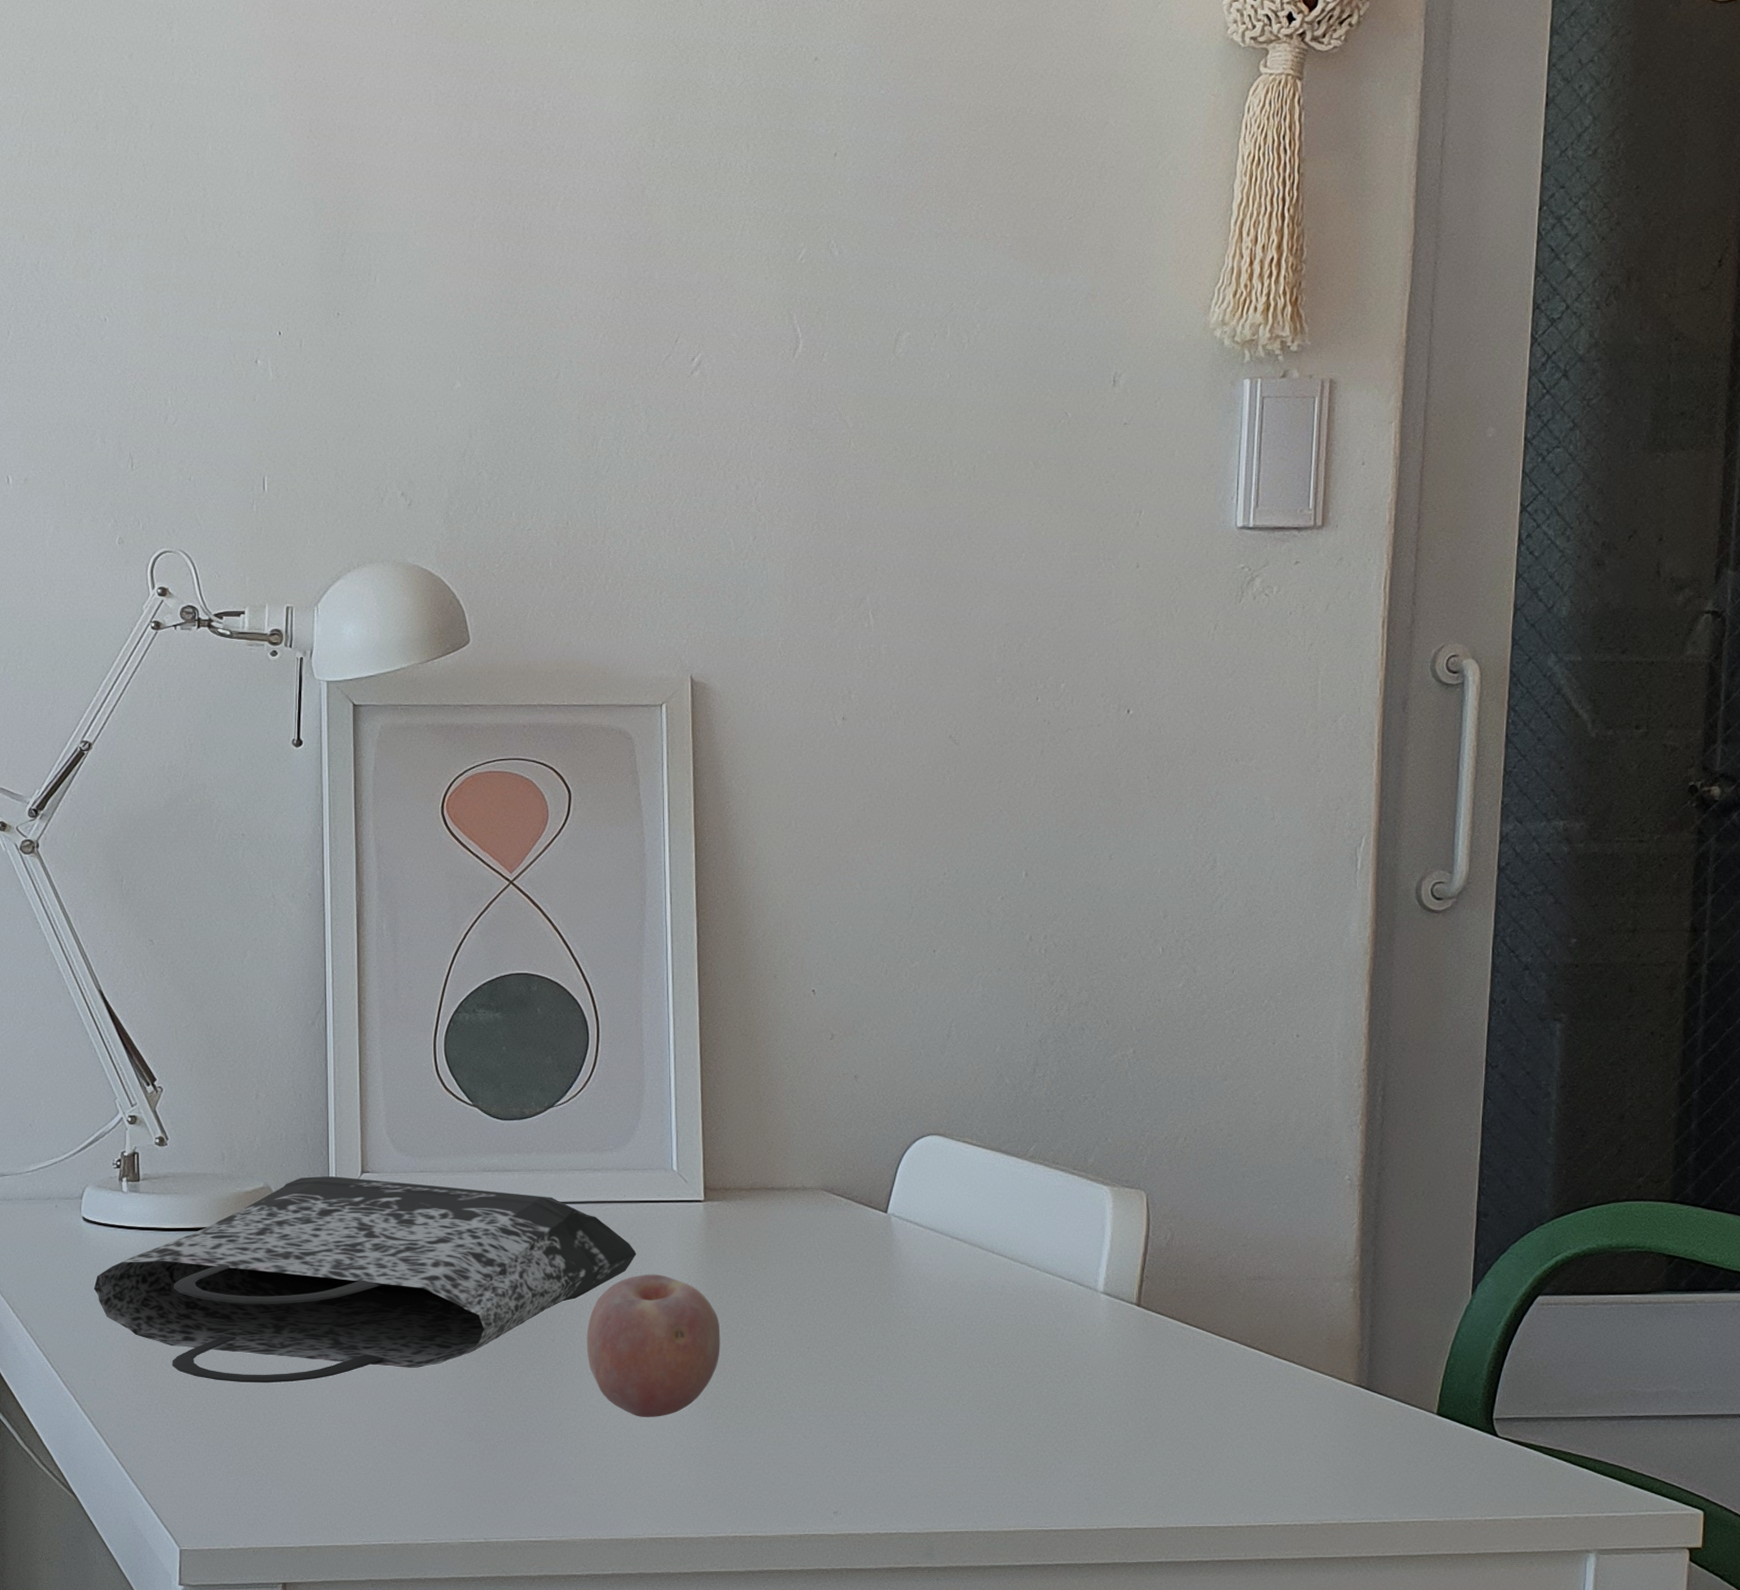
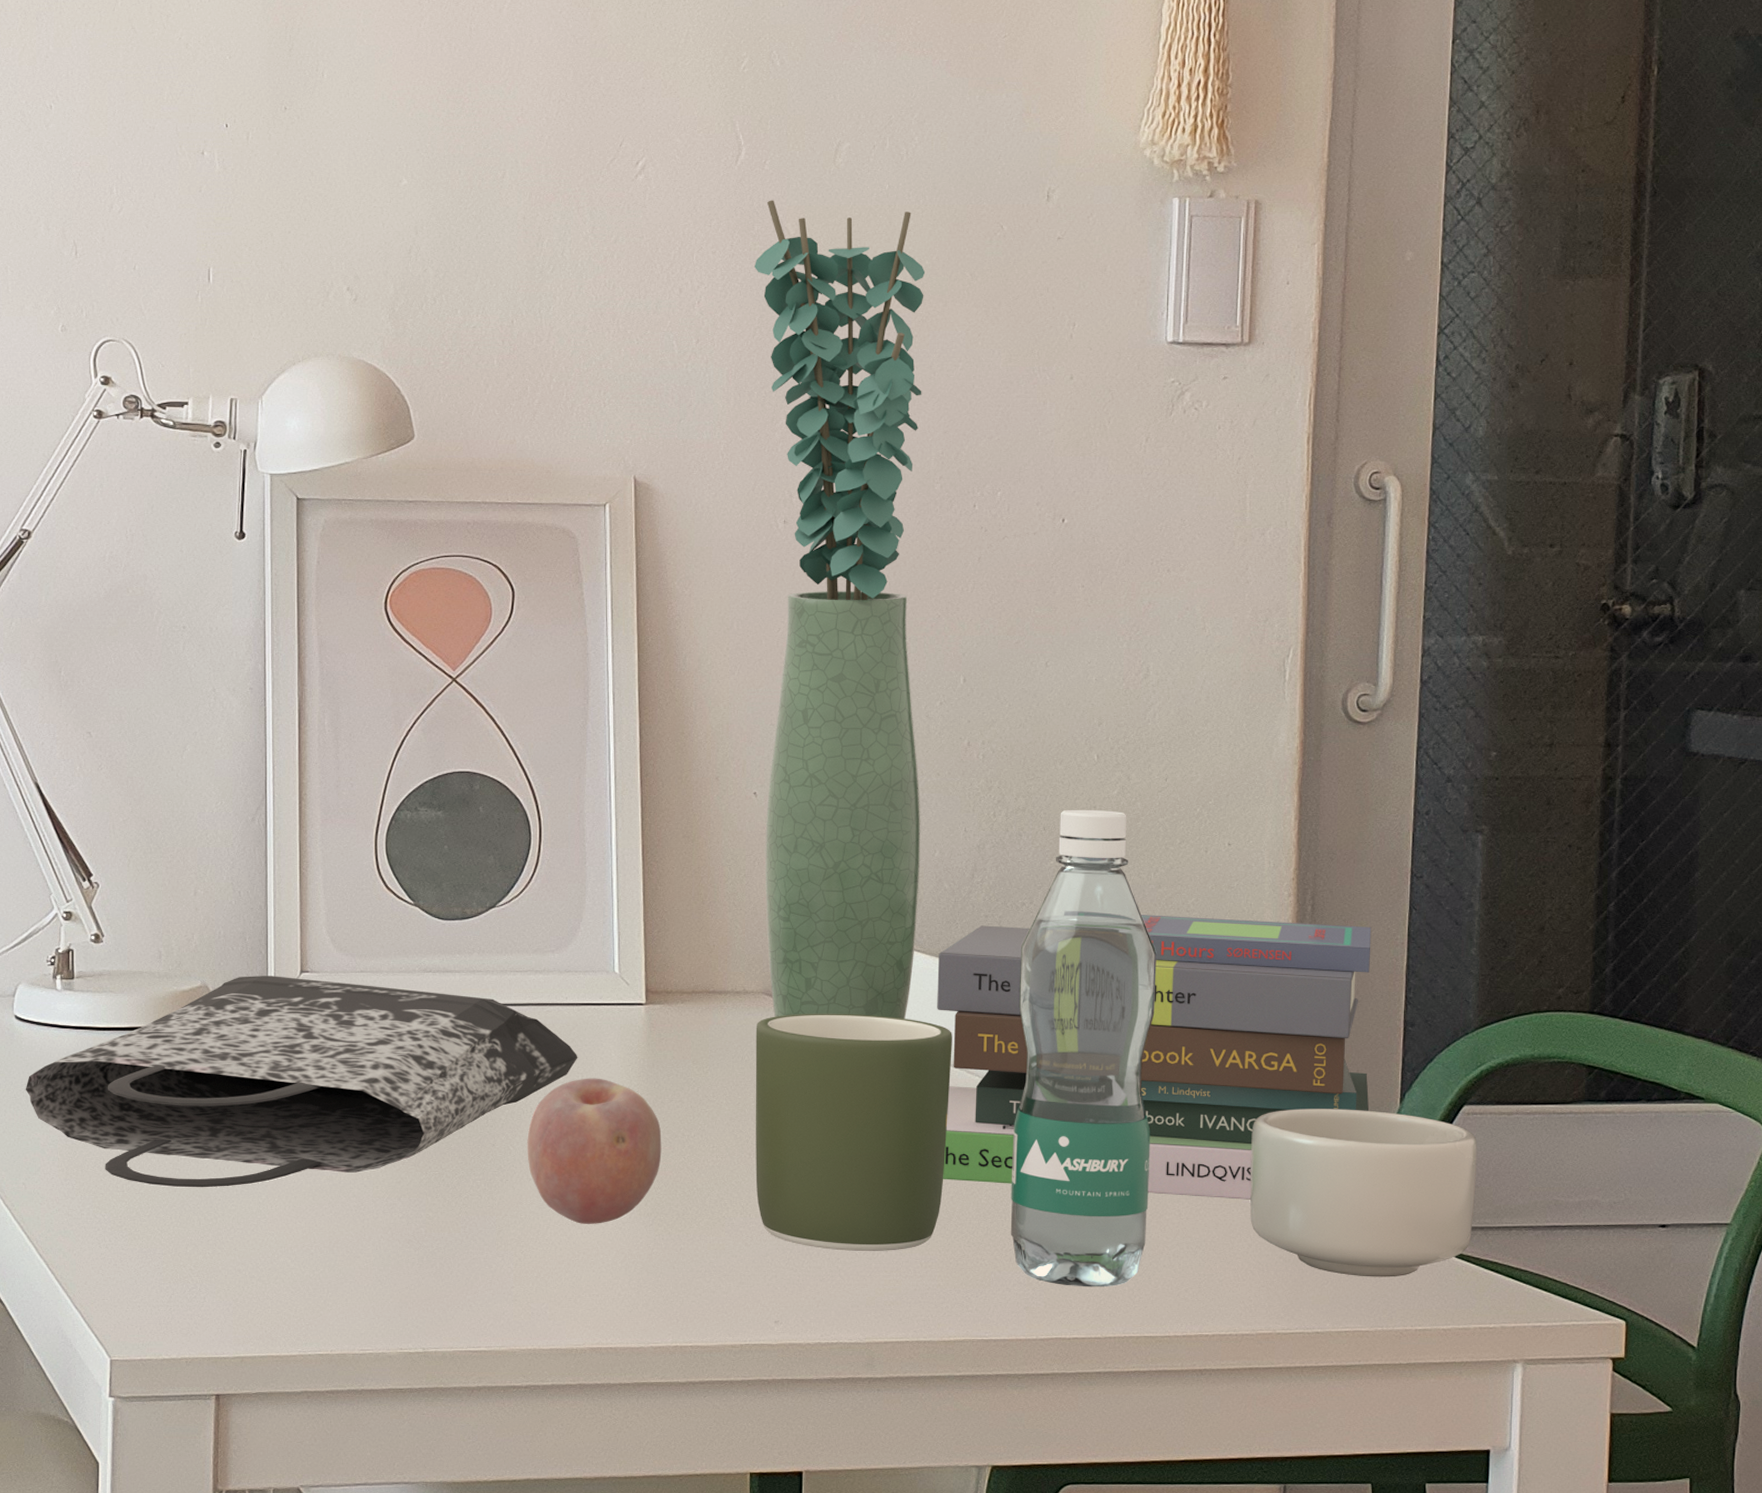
vase: none [813,393,988,1213] -> present [755,200,926,1019]
mug: none [814,1208,1013,1444] -> present [755,1013,952,1252]
books: none [997,1107,1444,1391] -> present [937,915,1372,1200]
bottle: none [1071,1002,1222,1478] -> present [1010,809,1157,1287]
mug: none [1316,1300,1552,1468] -> present [1249,1109,1478,1277]

